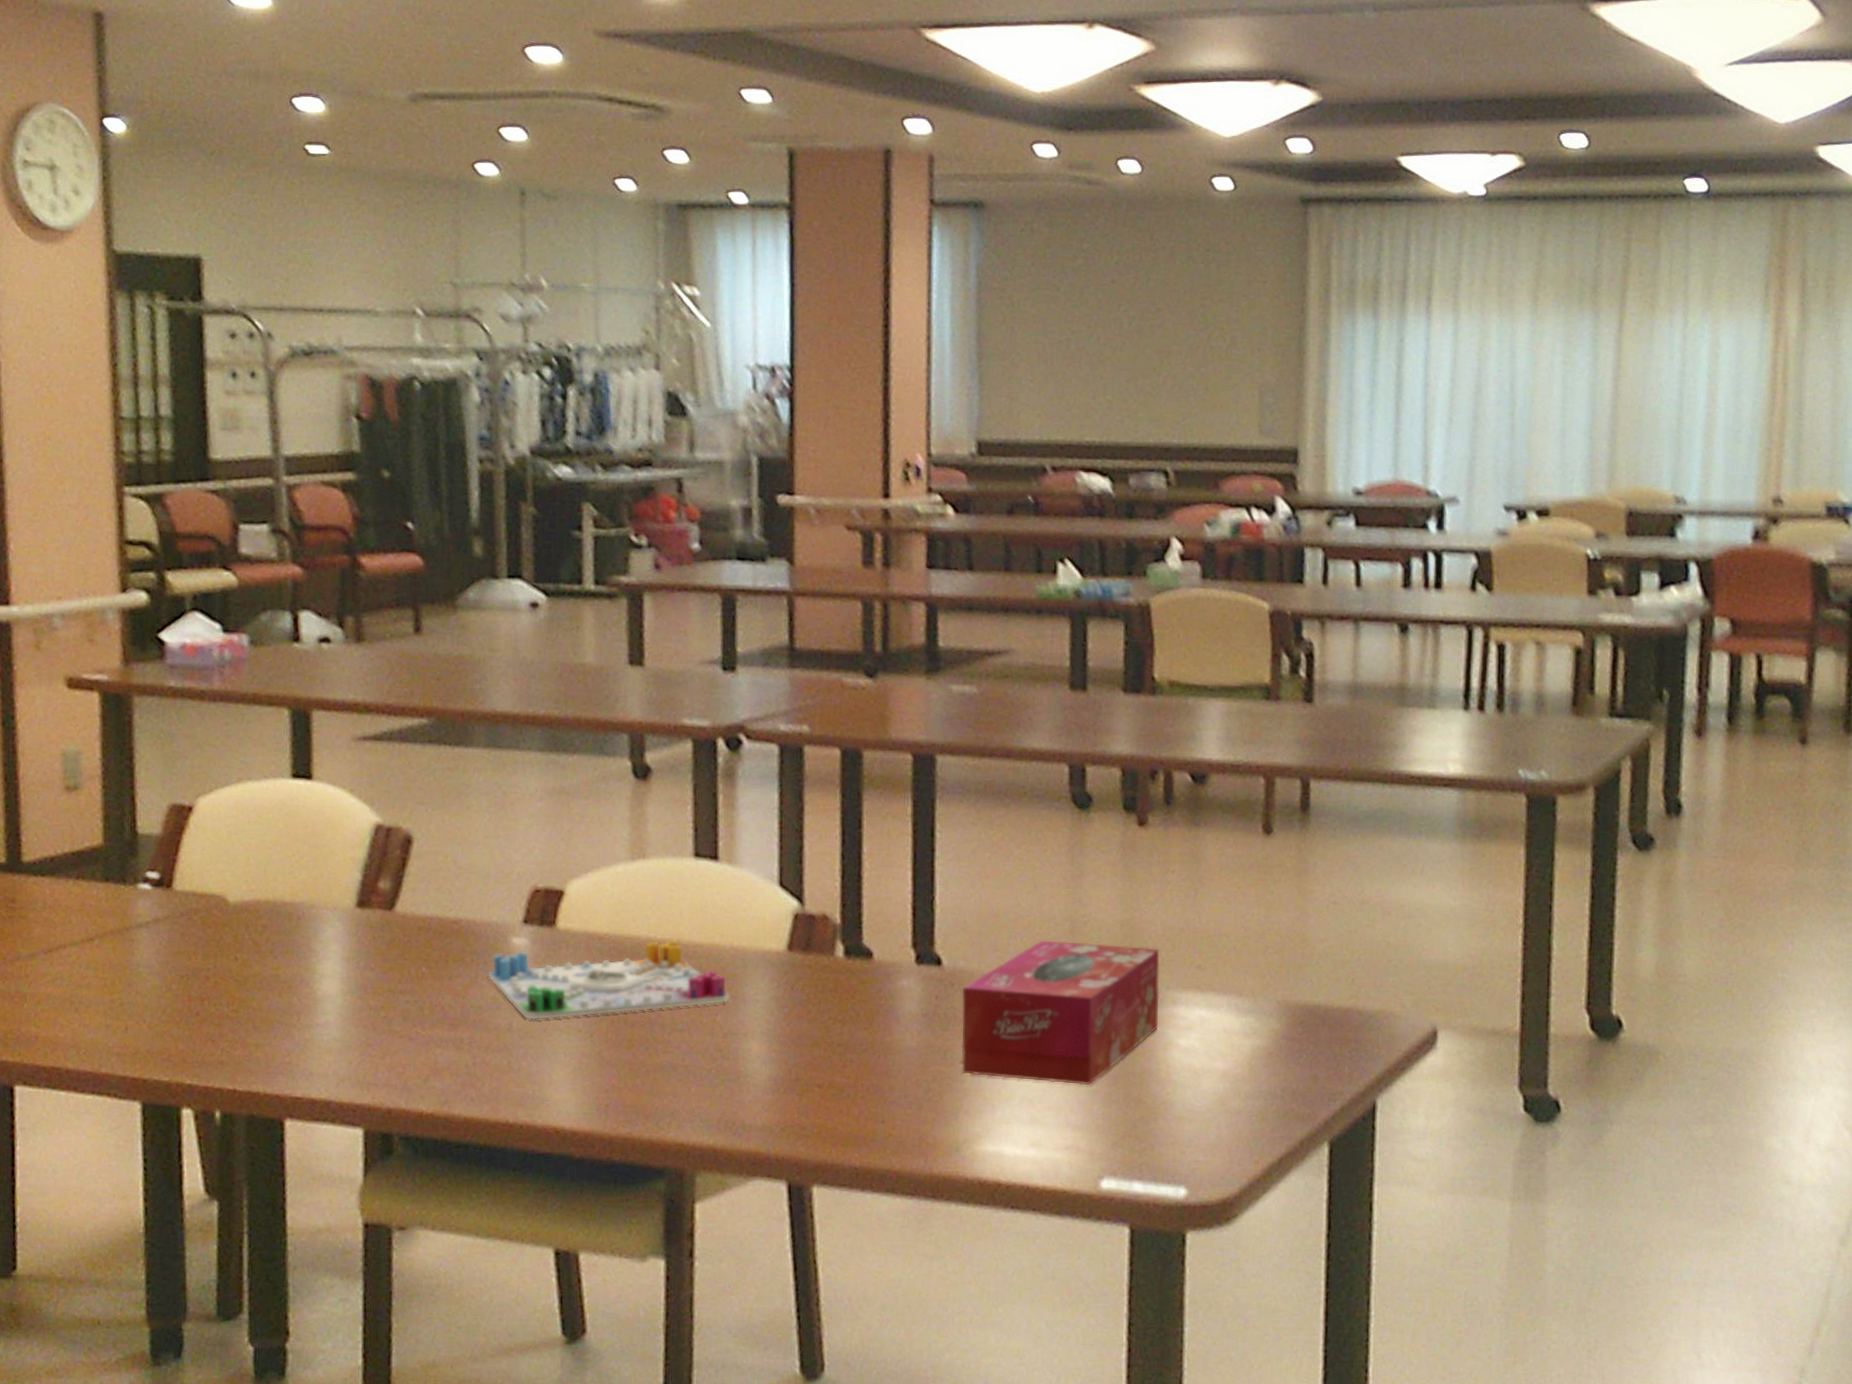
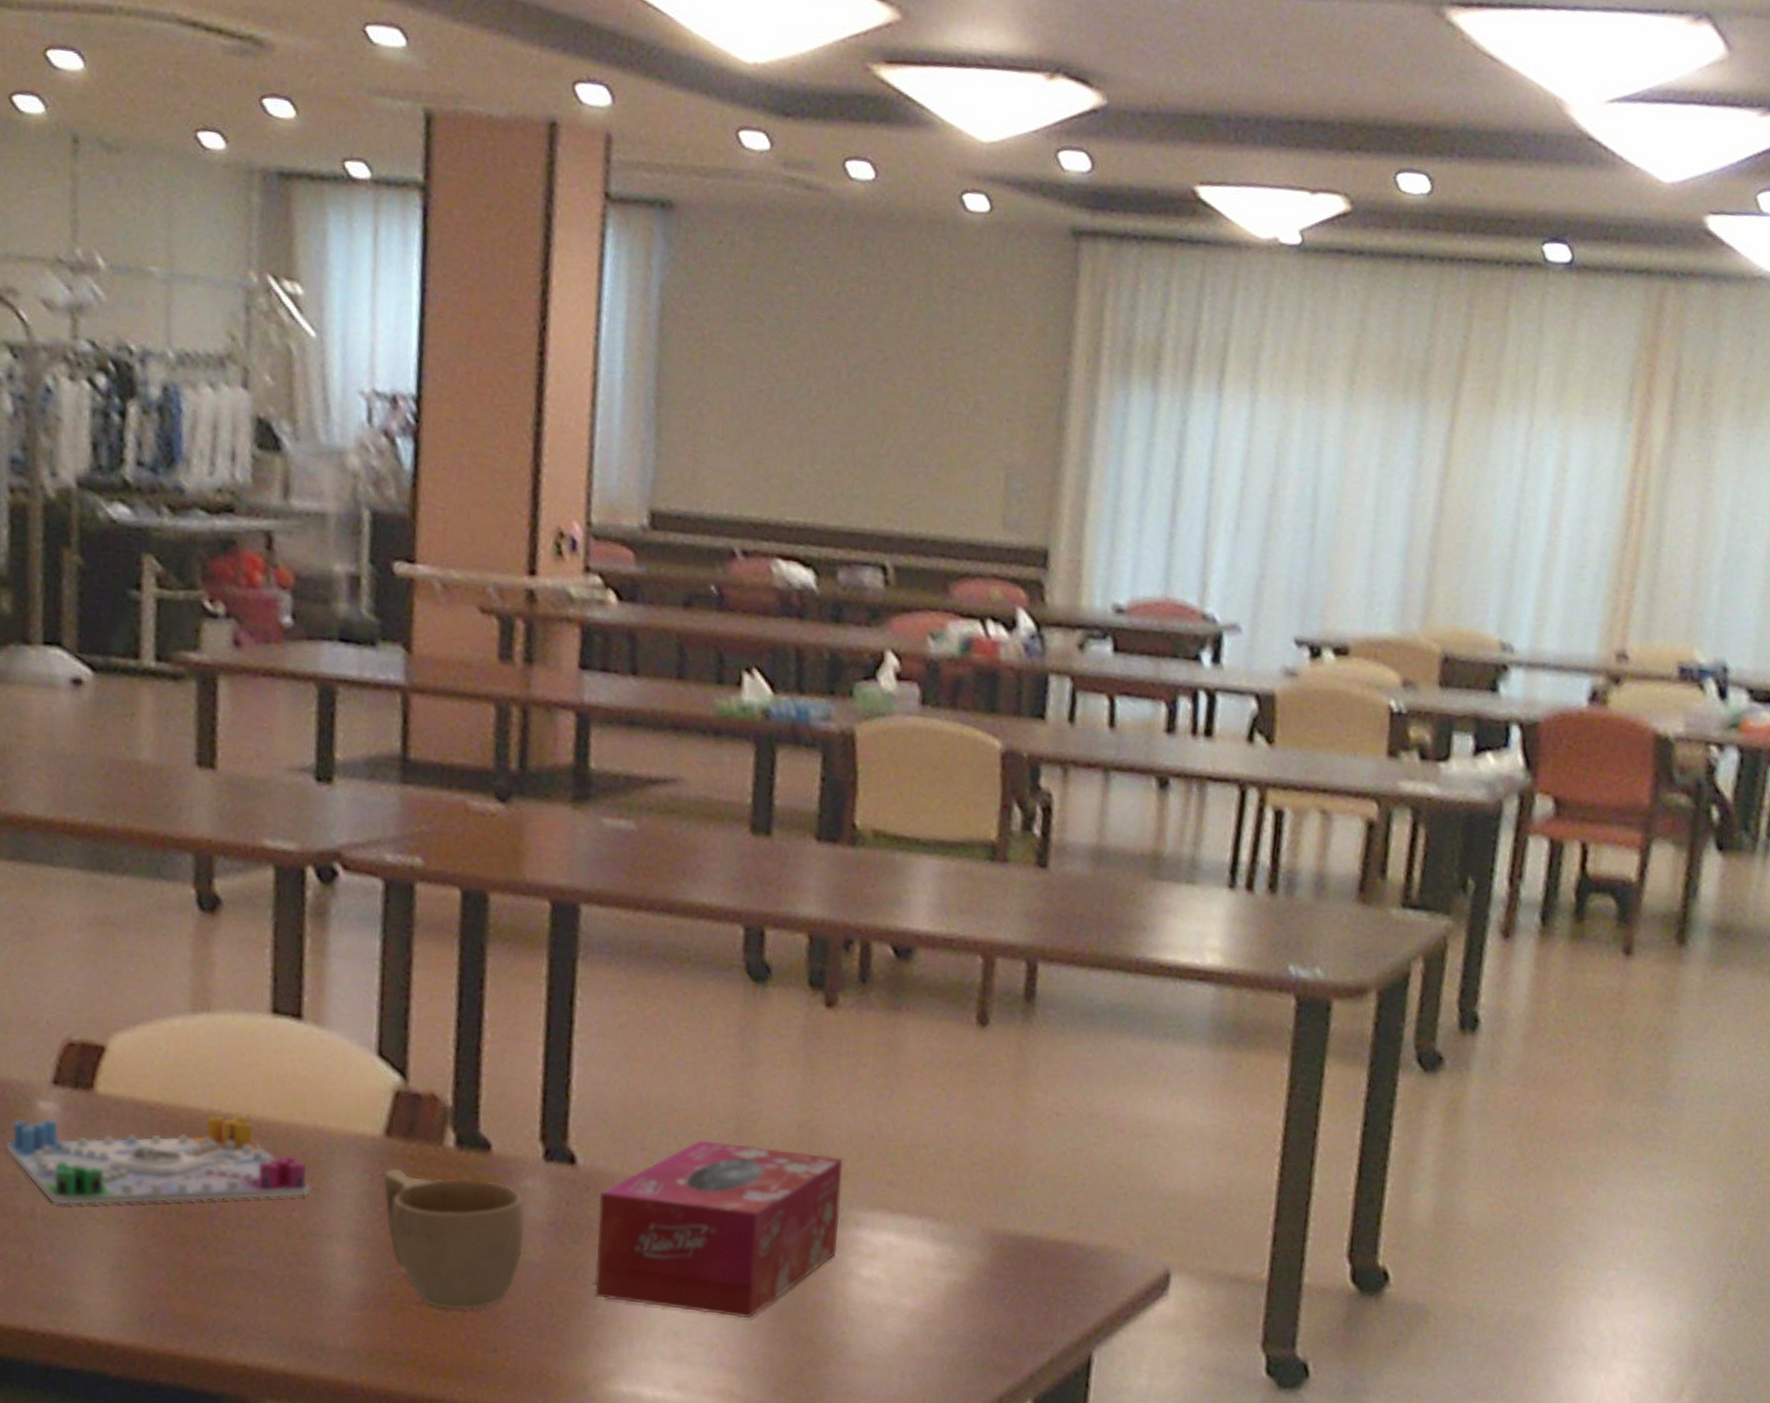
cup: none [787,976,903,1090] -> present [383,1168,525,1310]

